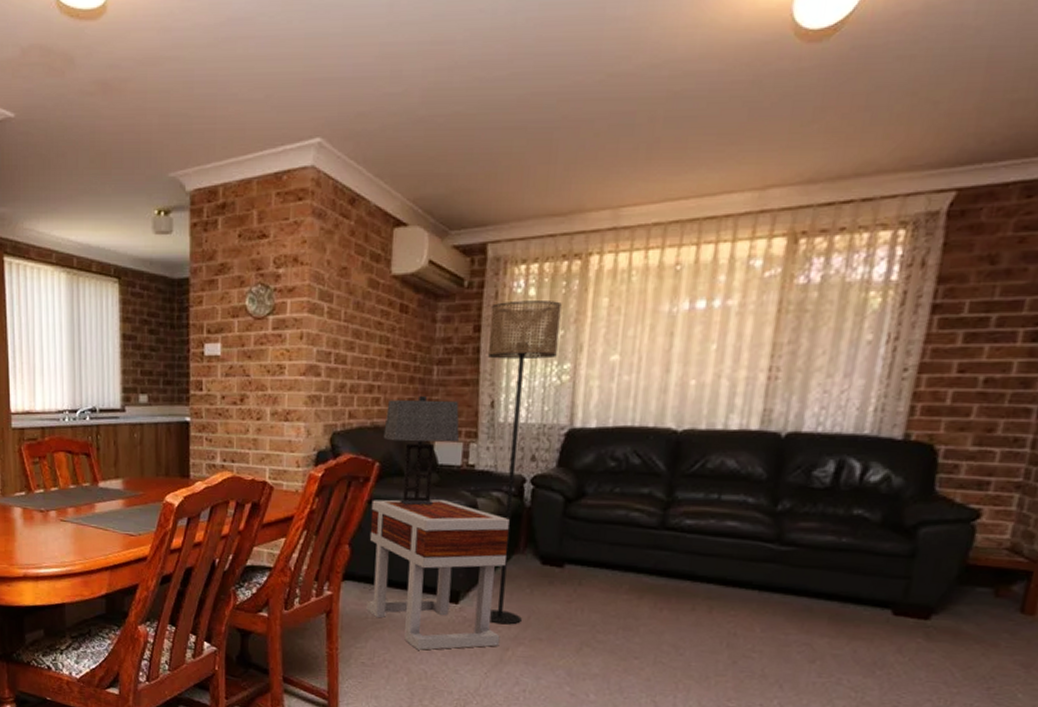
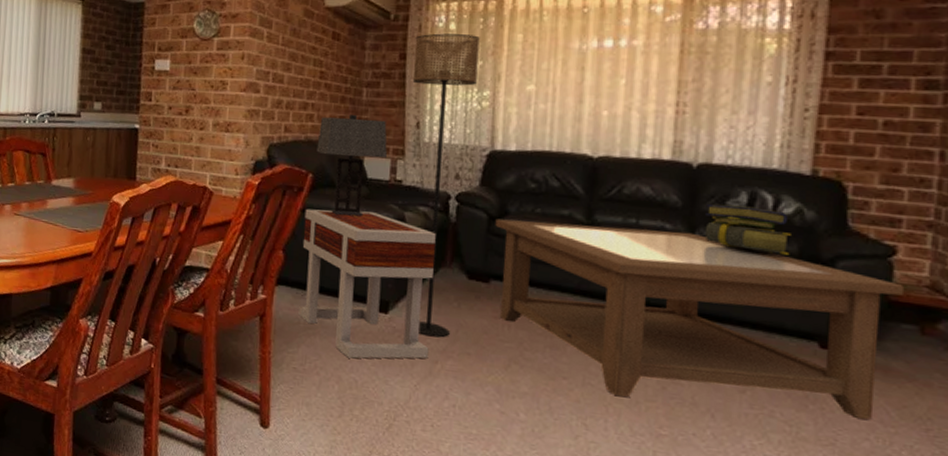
coffee table: none [571,501,985,682] -> present [495,219,905,420]
stack of books: none [787,475,876,524] -> present [704,204,791,255]

